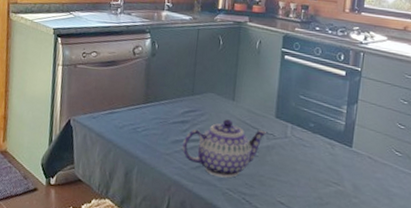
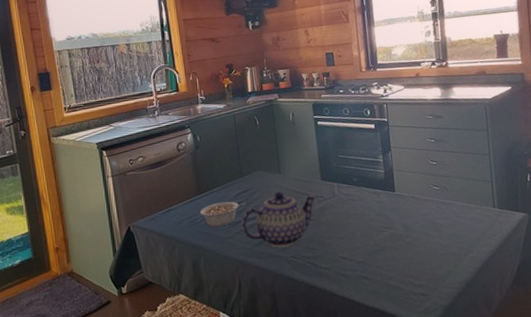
legume: none [142,116,192,141] -> present [199,201,246,228]

